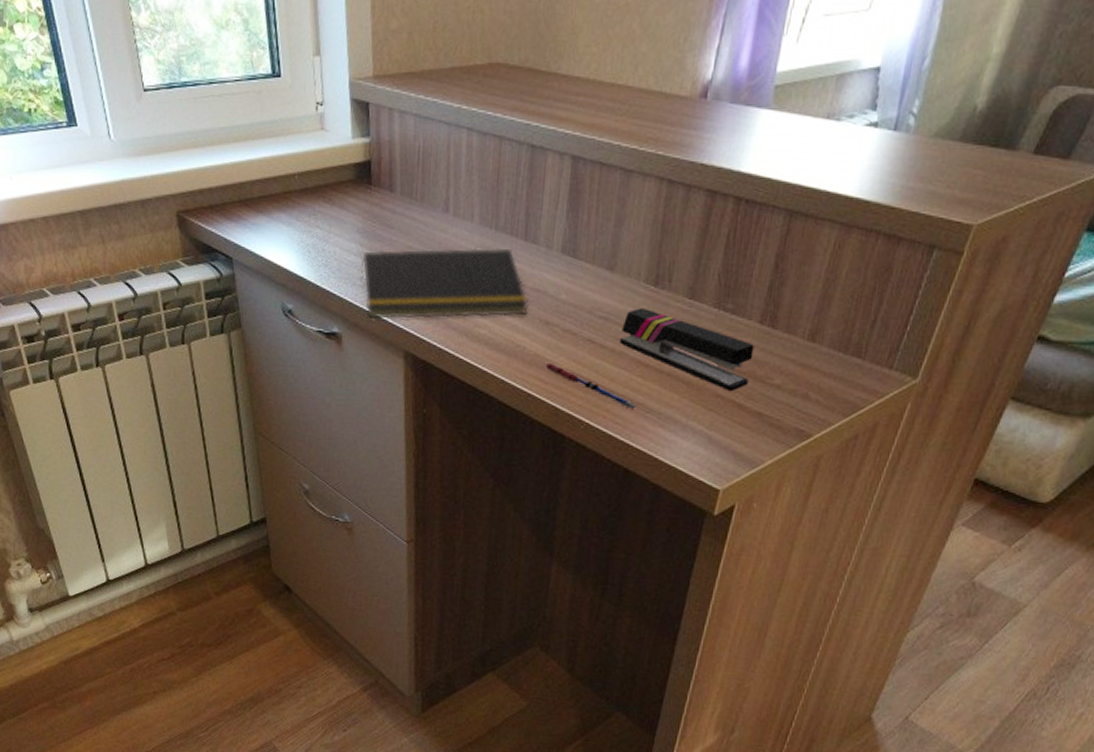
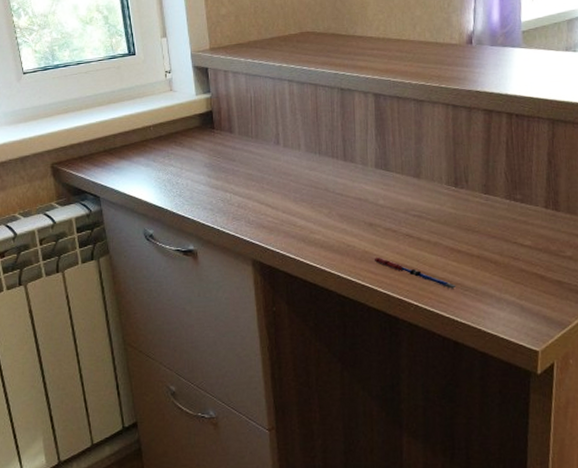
notepad: present [361,247,529,320] -> none [210,168,354,236]
stapler: present [619,308,755,391] -> none [433,205,545,265]

